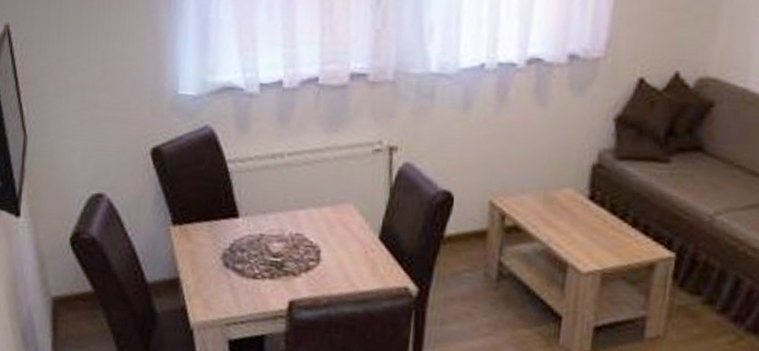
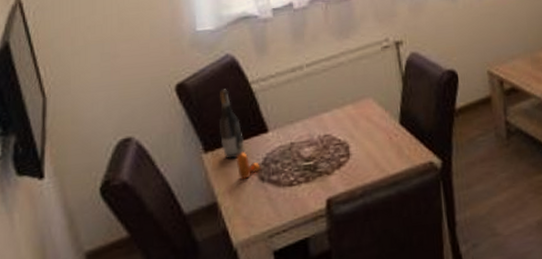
wine bottle: none [190,162,213,238] -> present [219,89,245,160]
pepper shaker: none [202,233,227,261] -> present [236,151,261,179]

